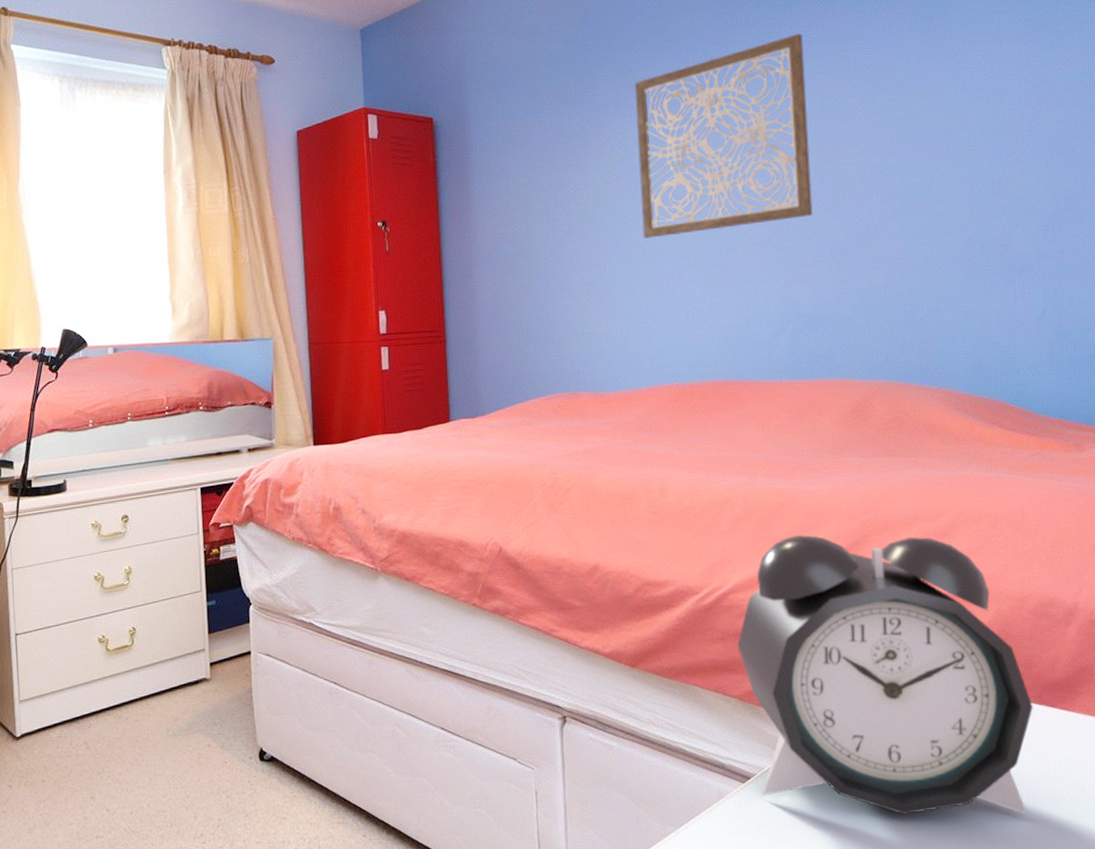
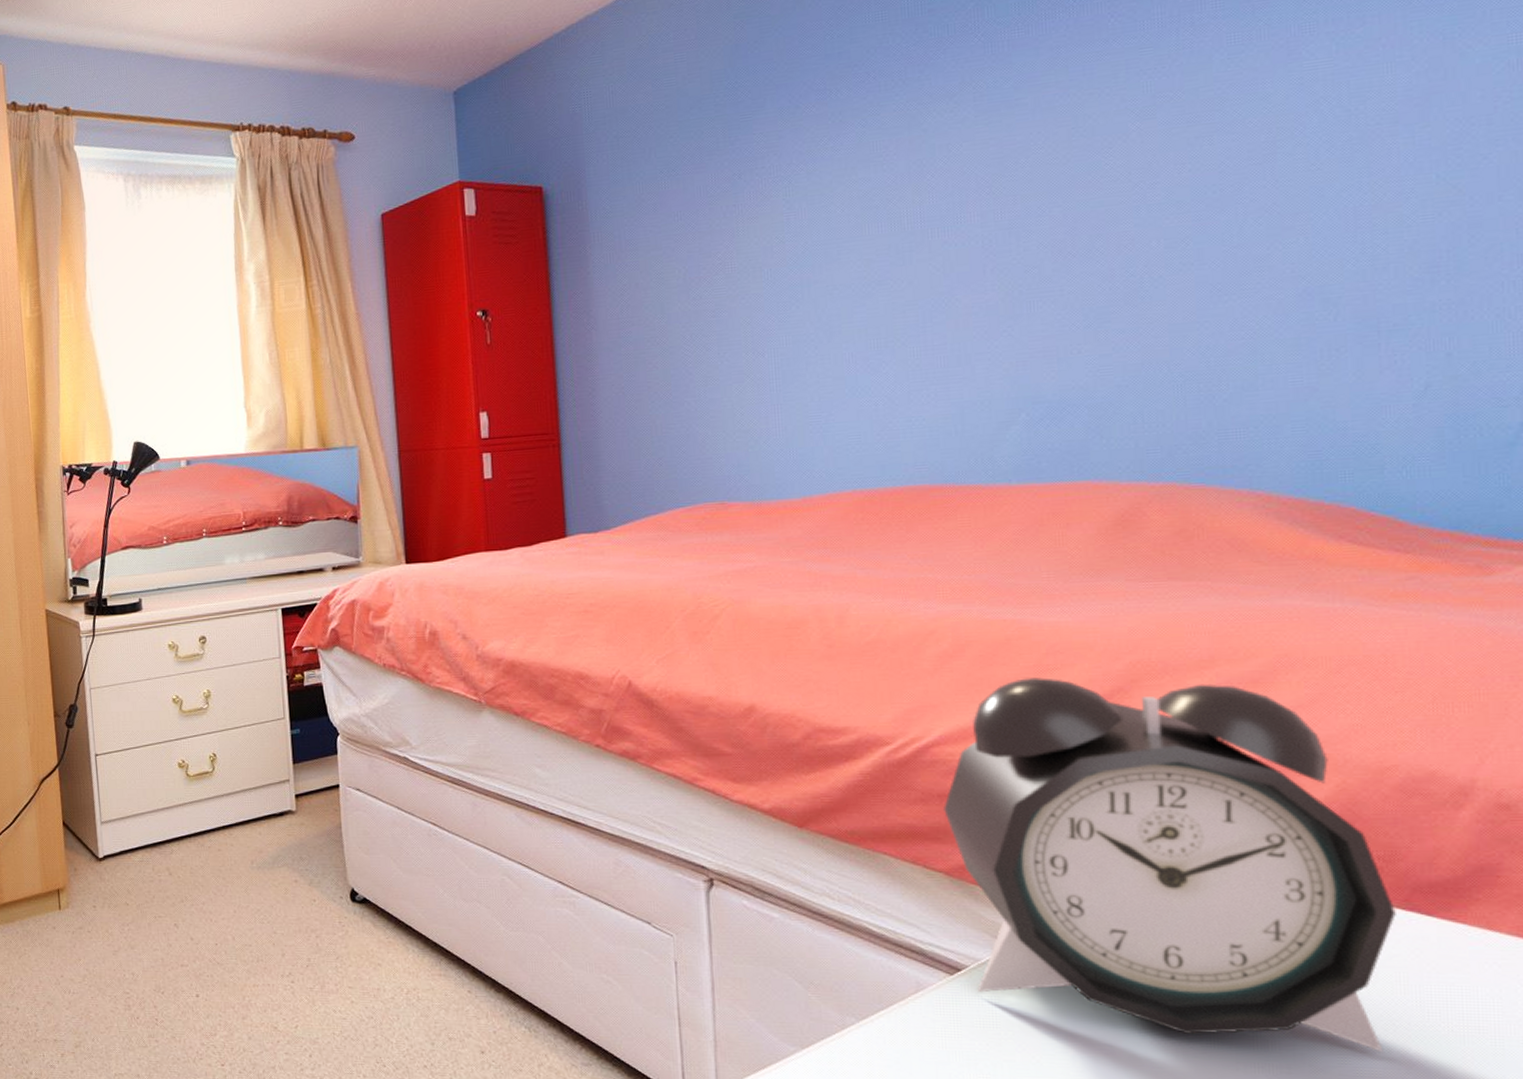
wall art: present [634,33,813,238] -> none [803,37,1059,314]

